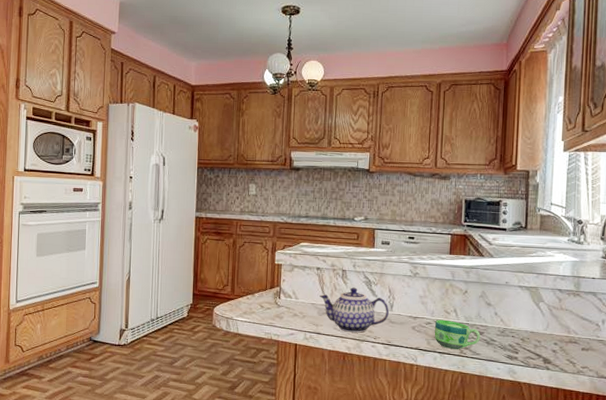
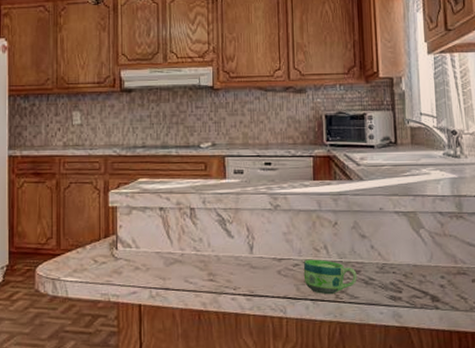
teapot: present [319,287,389,333] -> none [165,228,249,285]

